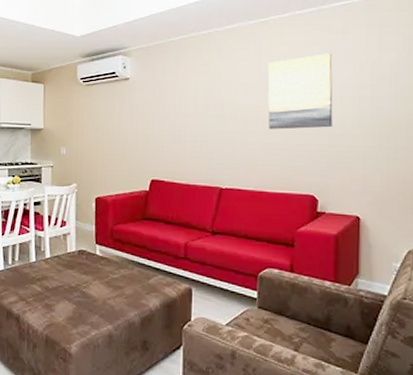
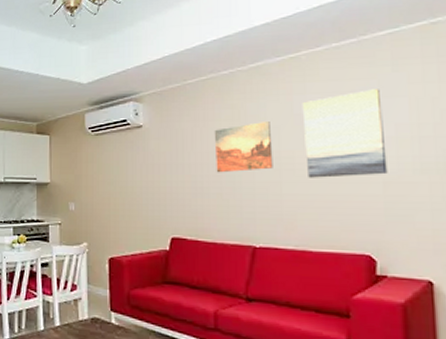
wall art: none [192,79,241,123] -> present [214,122,273,173]

